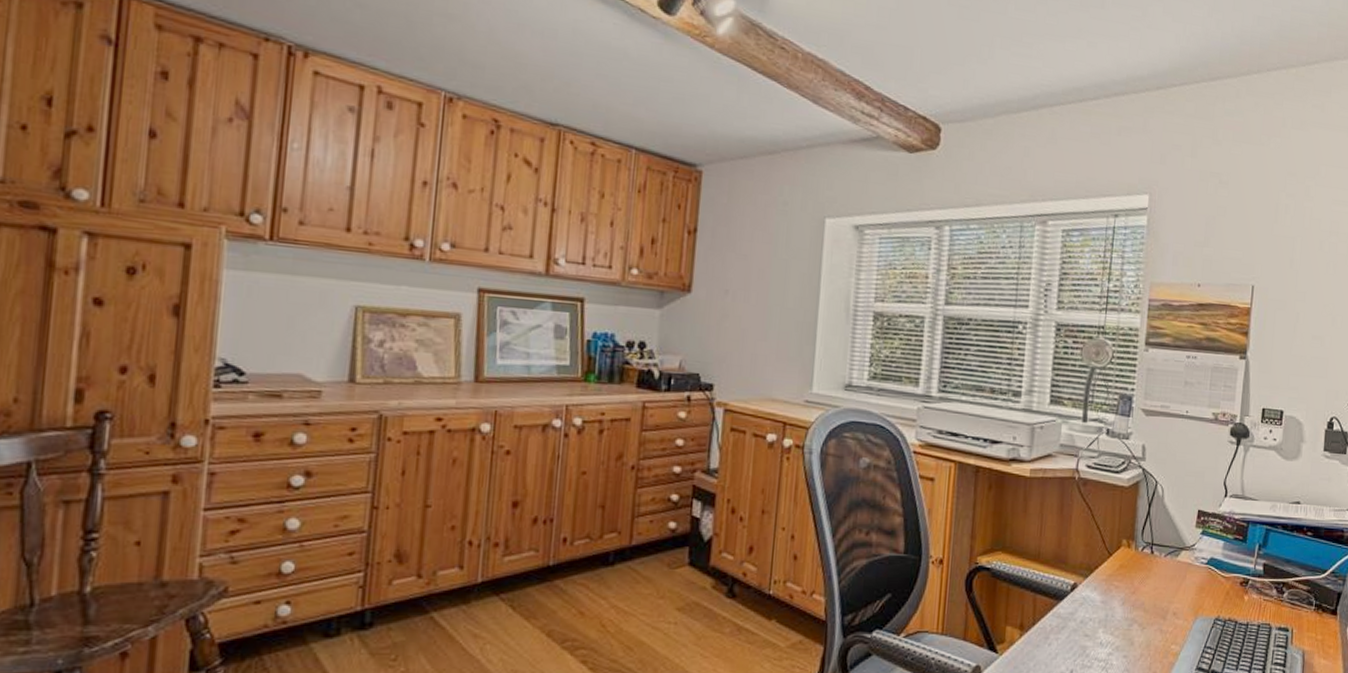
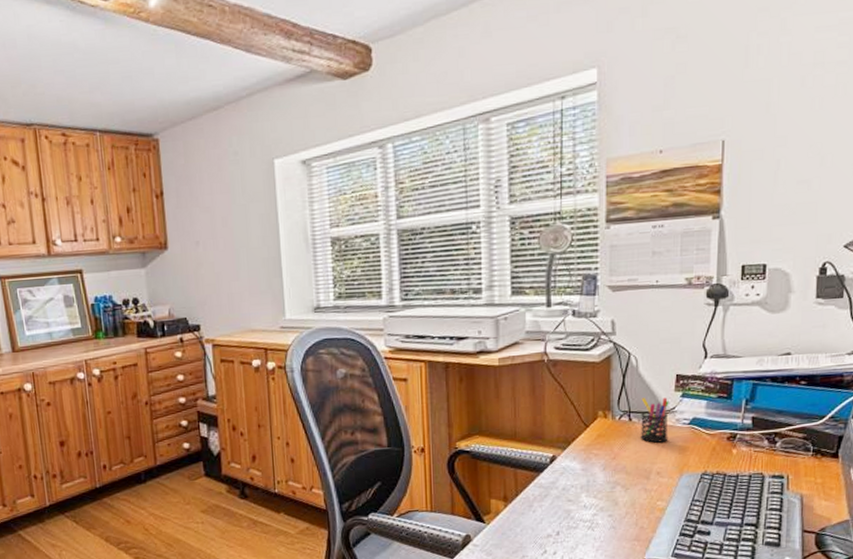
pen holder: none [1161,530,1190,581] -> present [641,397,669,443]

